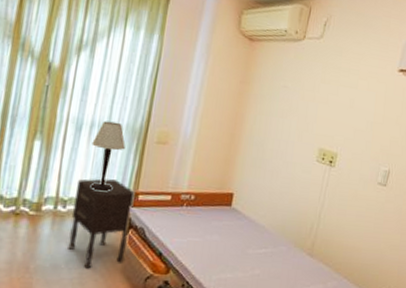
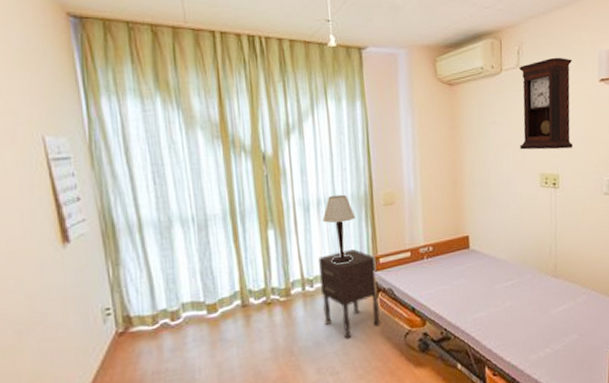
pendulum clock: none [305,37,377,130] -> present [519,57,574,150]

